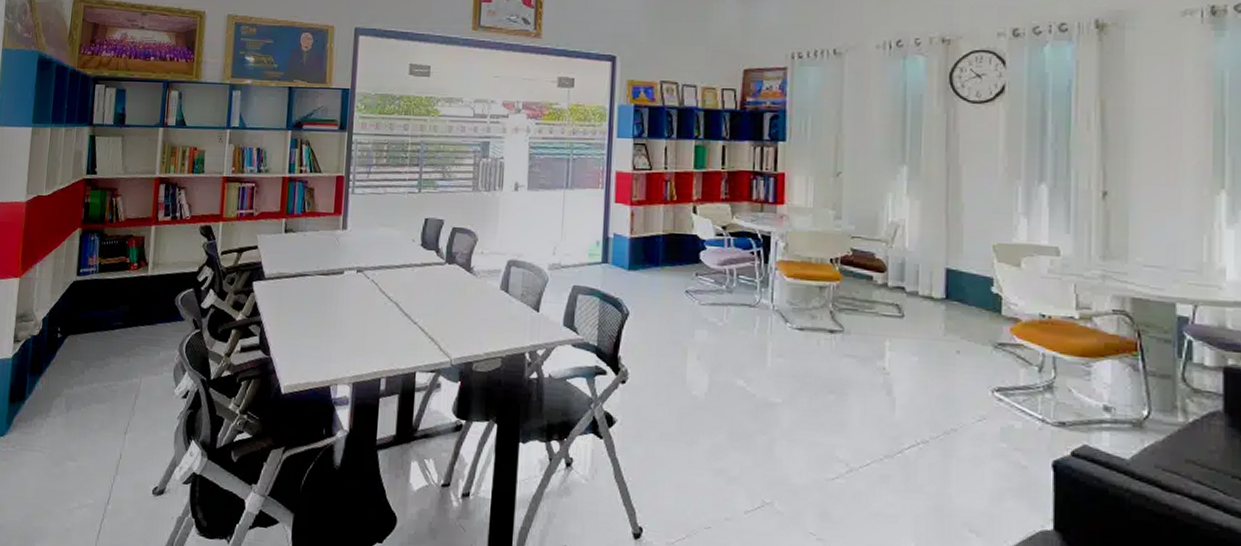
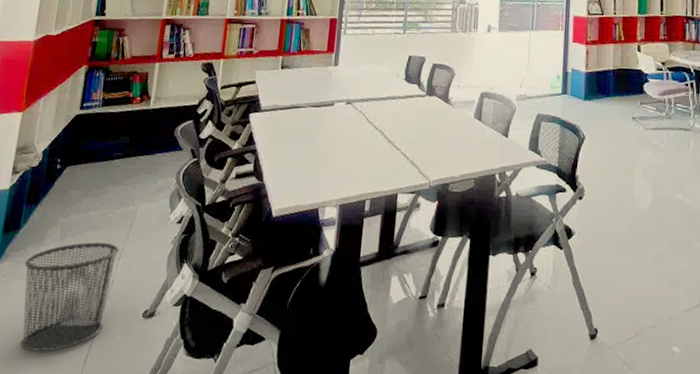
waste bin: none [32,415,125,526] -> present [19,242,120,353]

